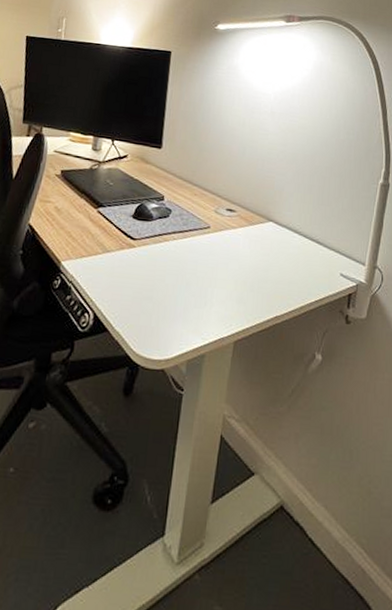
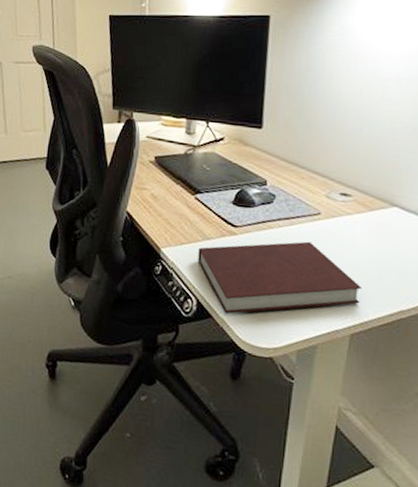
notebook: none [97,253,244,328] -> present [197,241,362,315]

